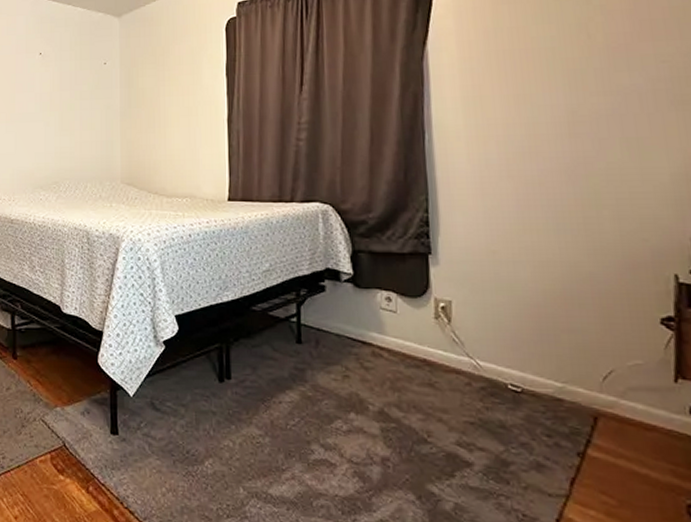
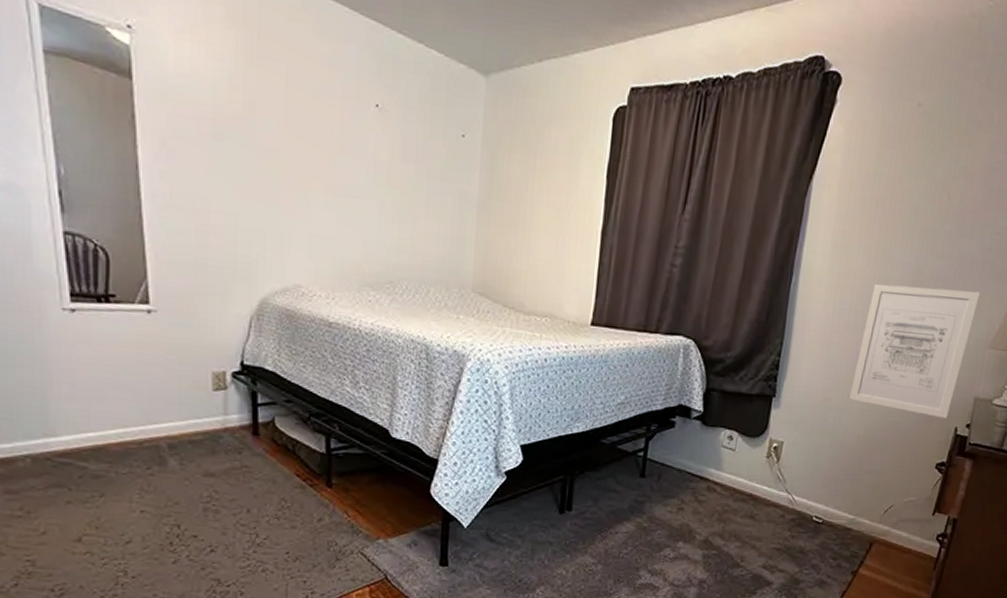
wall art: none [520,123,662,264] -> present [849,283,980,418]

